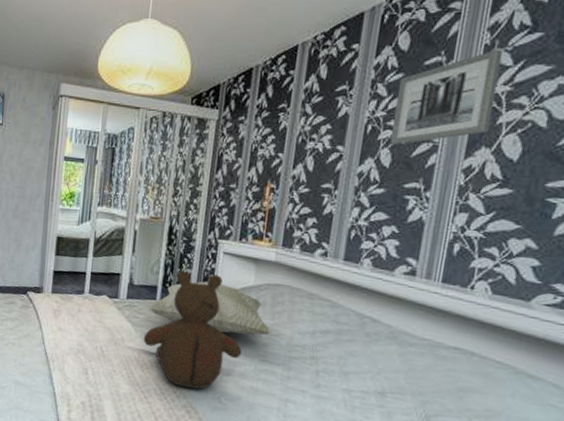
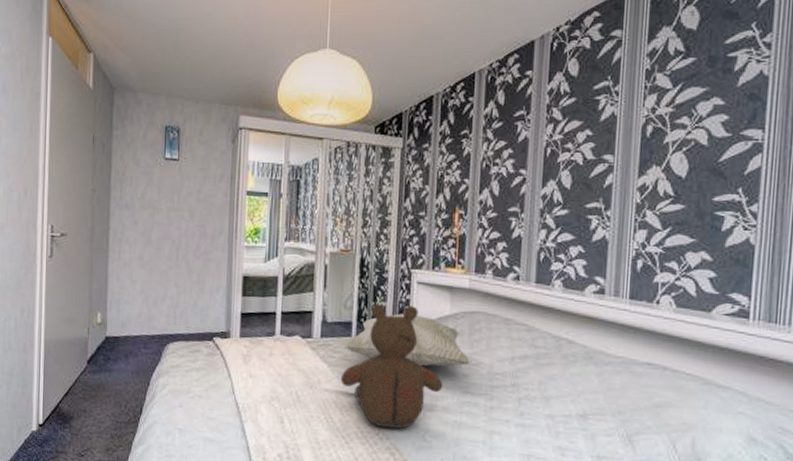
wall art: present [390,49,504,145] -> none [568,73,663,166]

